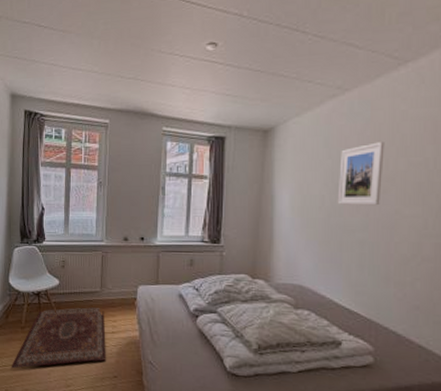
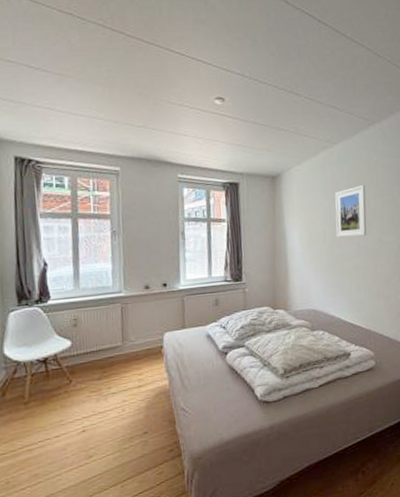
rug: present [11,307,106,369] -> none [12,363,134,455]

